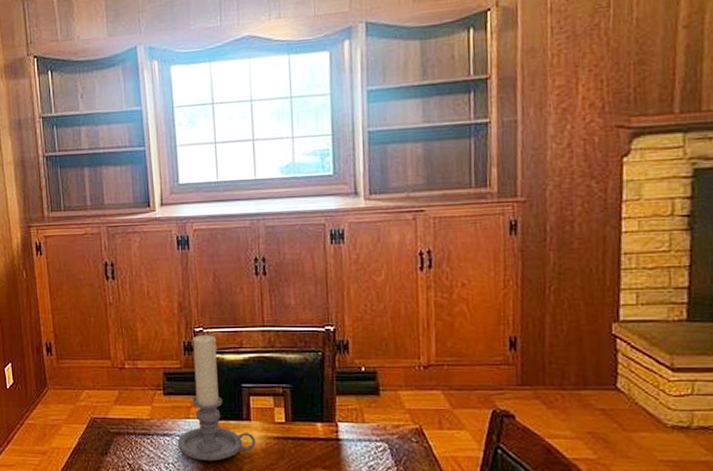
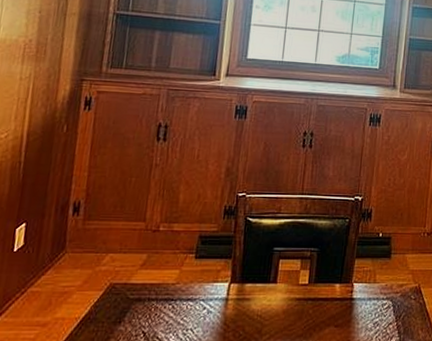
candle holder: present [177,335,256,461] -> none [200,200,278,325]

